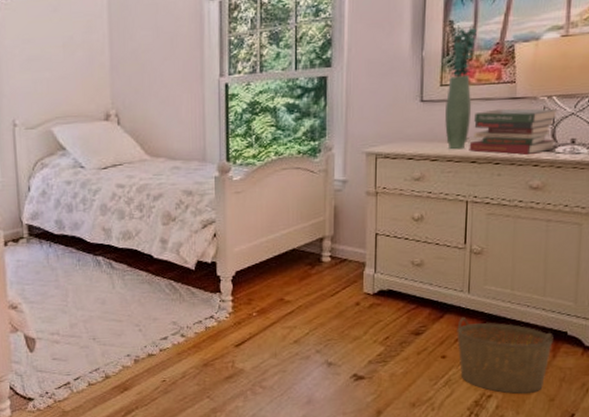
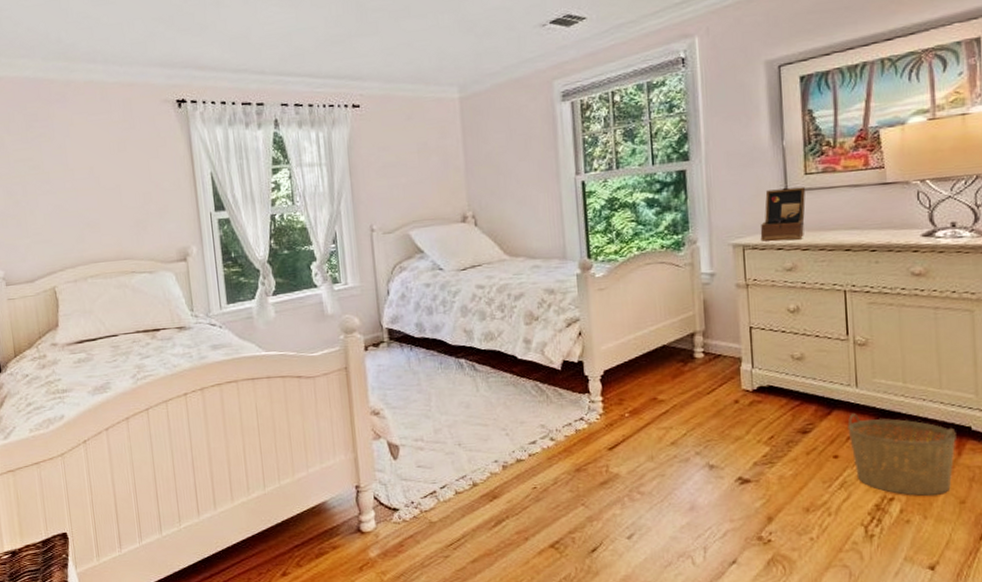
wooden box: none [393,98,439,151] -> present [760,187,806,242]
vase: present [445,22,477,149] -> none [812,110,841,238]
books: present [469,108,557,156] -> none [841,192,935,241]

